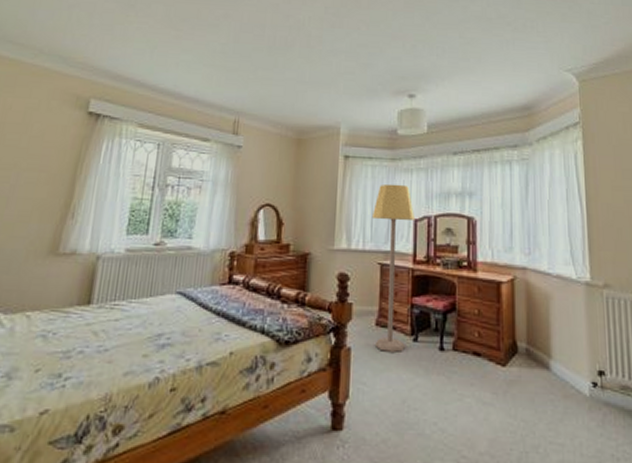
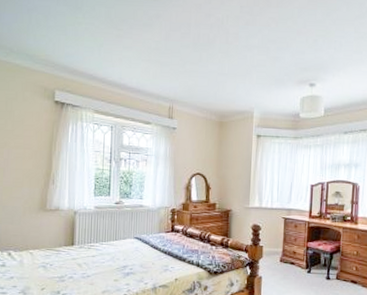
lamp: present [371,184,416,352] -> none [278,157,312,280]

